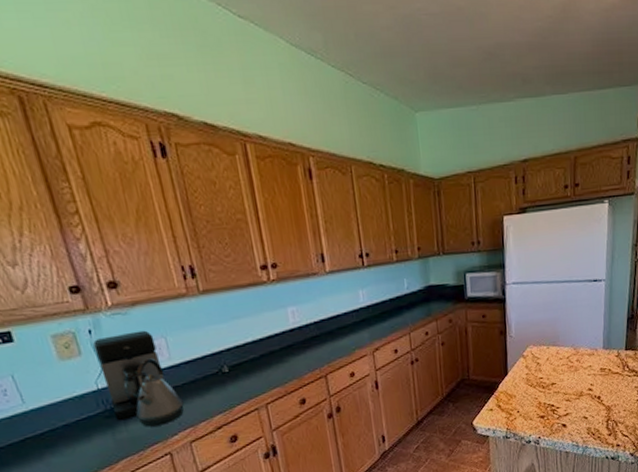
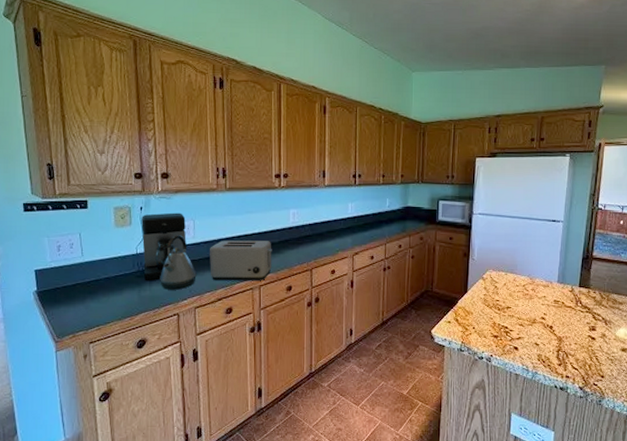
toaster: none [193,349,277,407] -> present [209,240,272,281]

